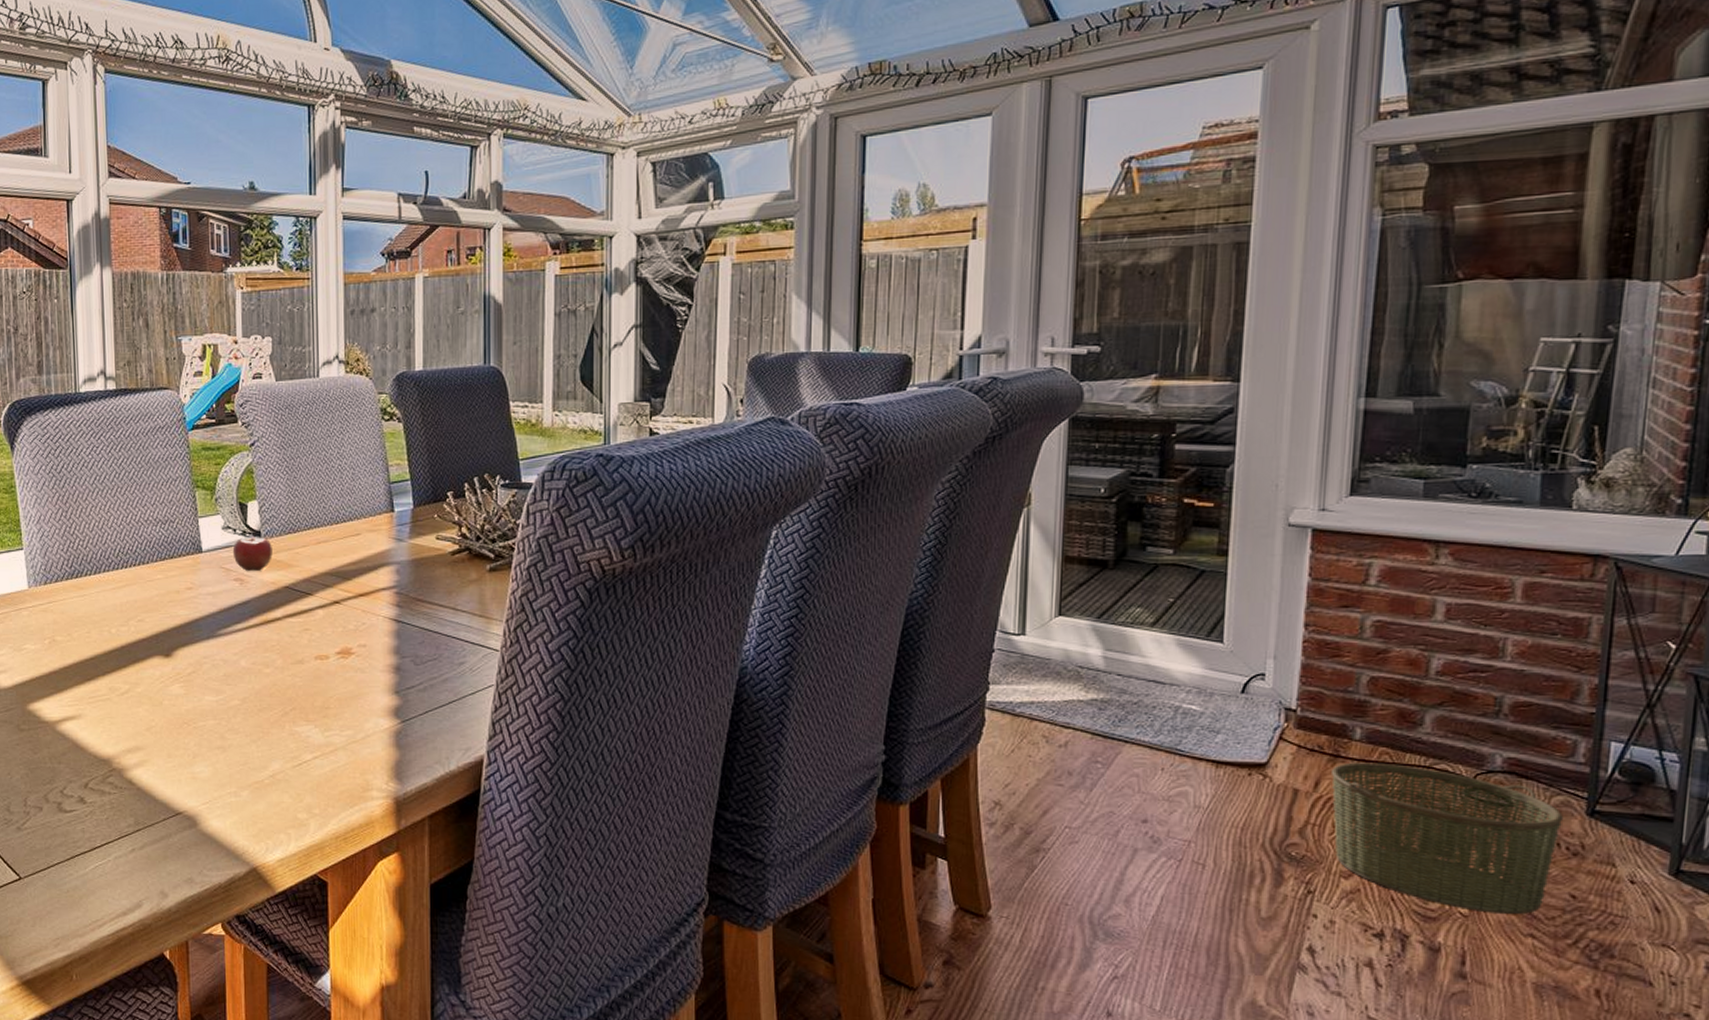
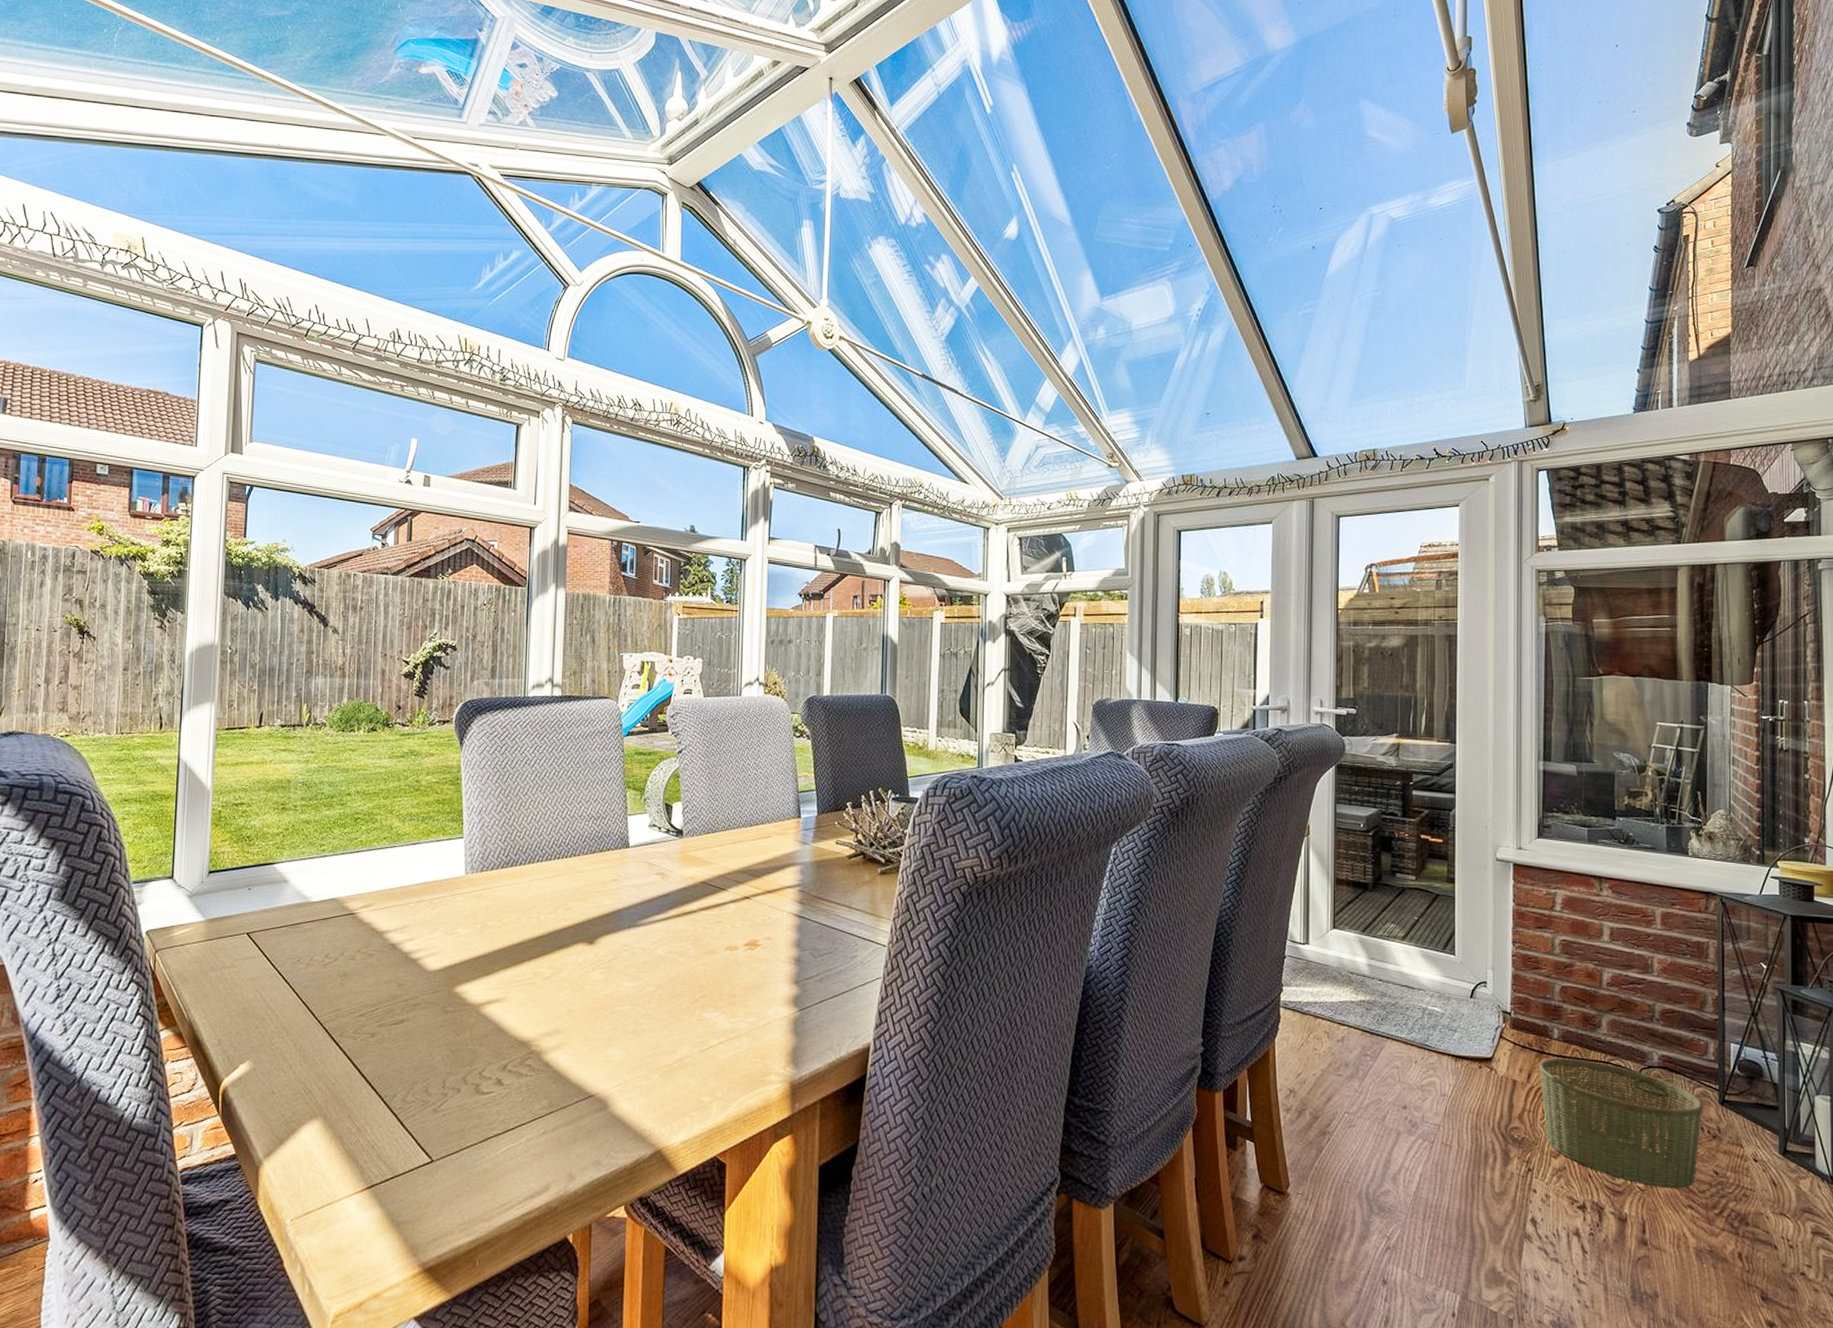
fruit: present [232,533,273,571] -> none [656,831,692,866]

